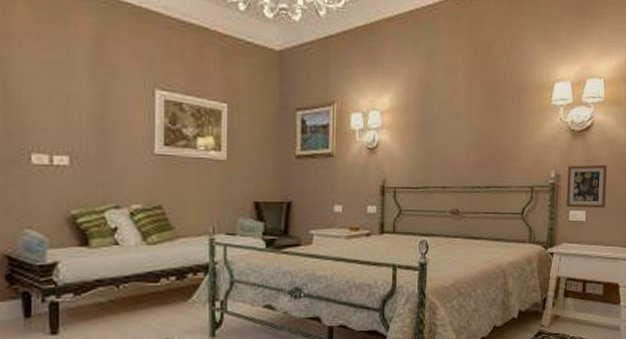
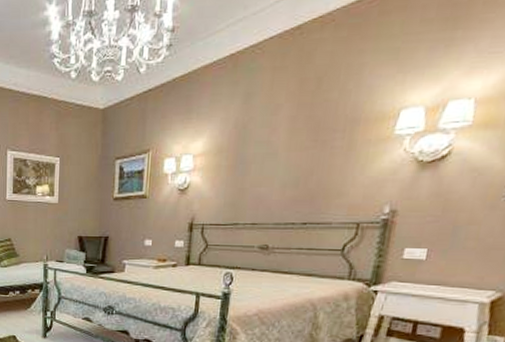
picture frame: present [566,164,607,208] -> none [401,198,466,246]

